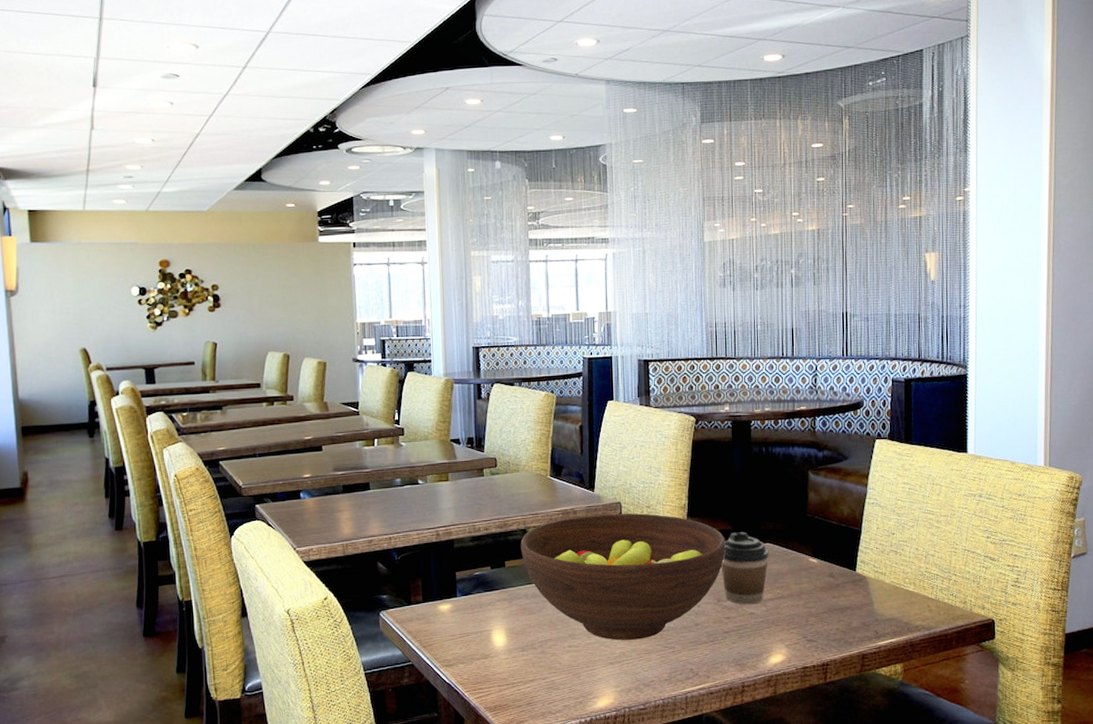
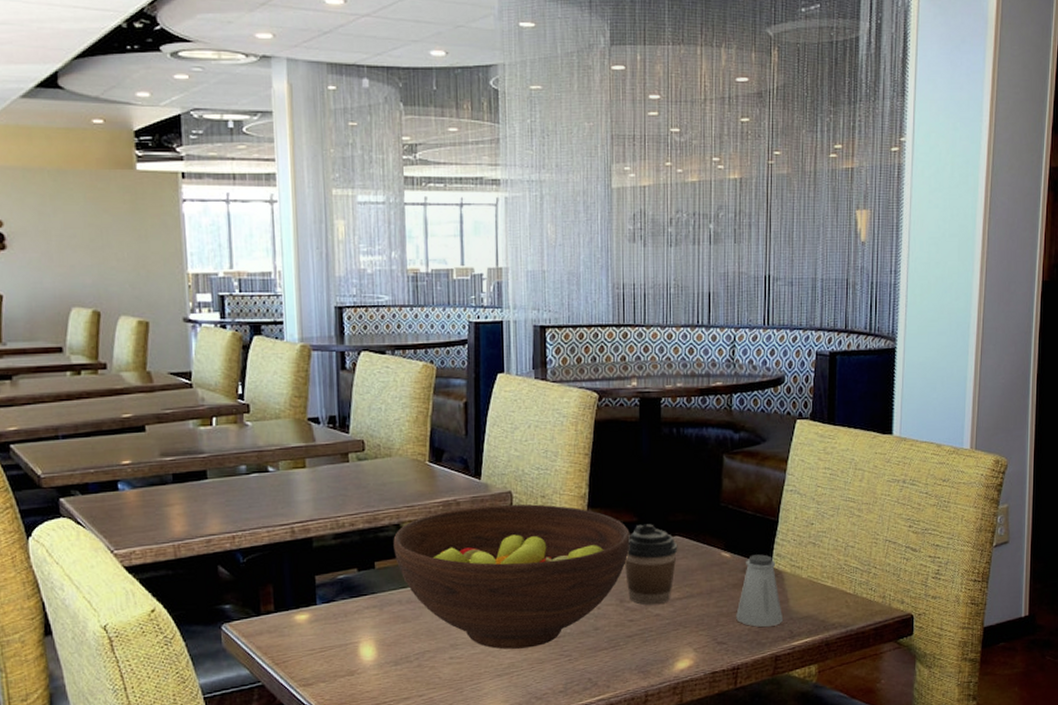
saltshaker: none [824,561,869,628] -> present [736,554,784,627]

